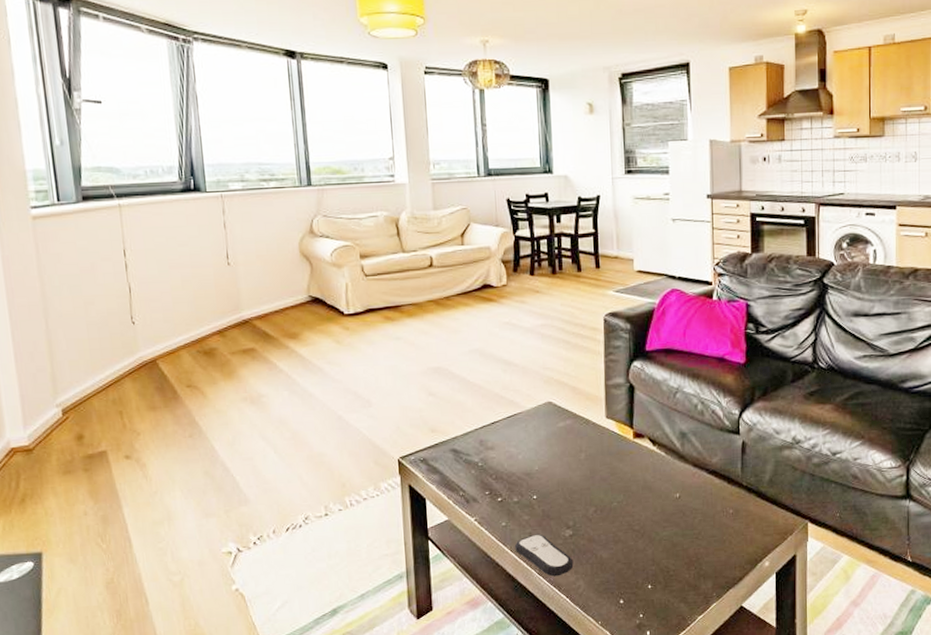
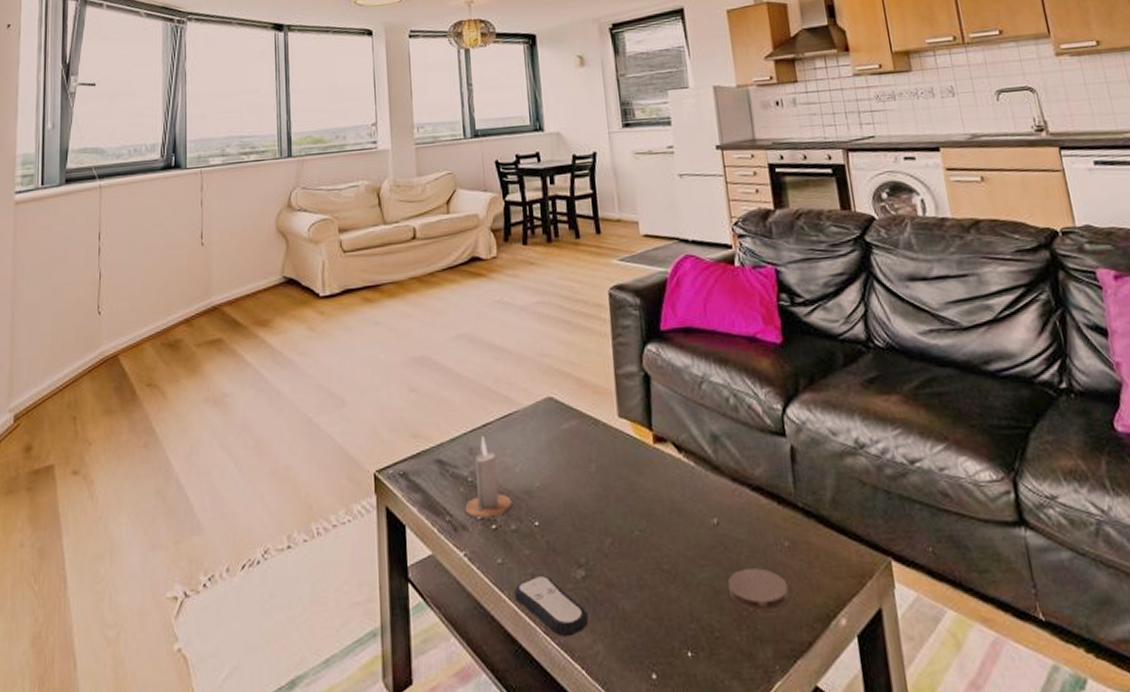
candle: none [475,432,515,493] -> present [465,436,513,518]
coaster: none [682,528,729,558] -> present [727,568,790,612]

